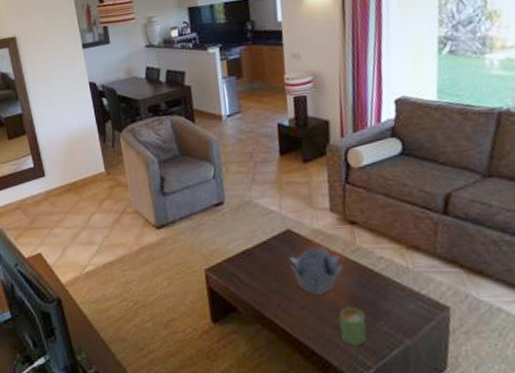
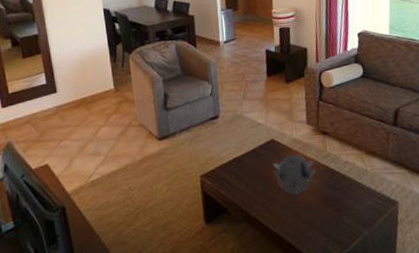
mug: present [338,307,367,346] -> none [311,205,334,238]

